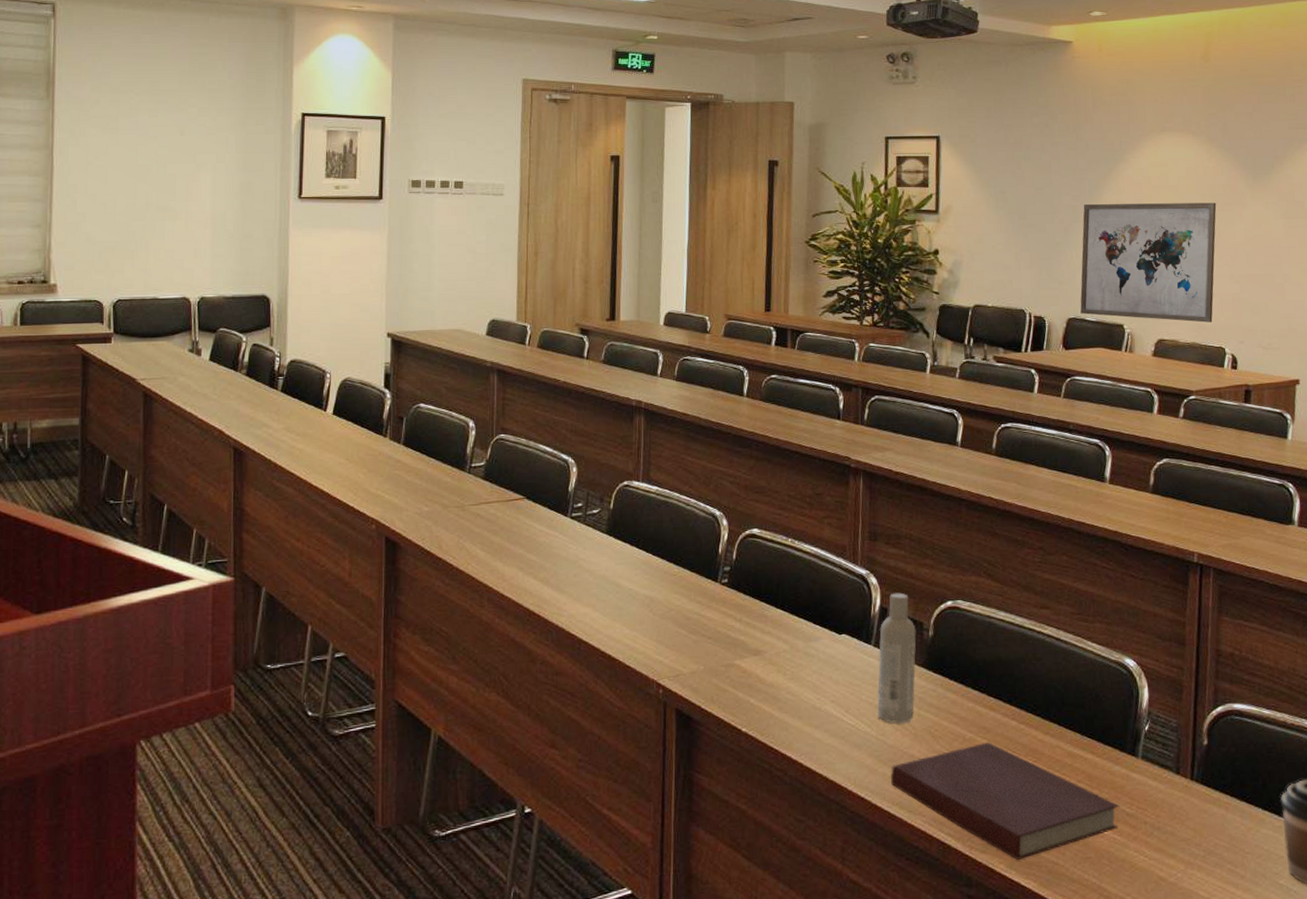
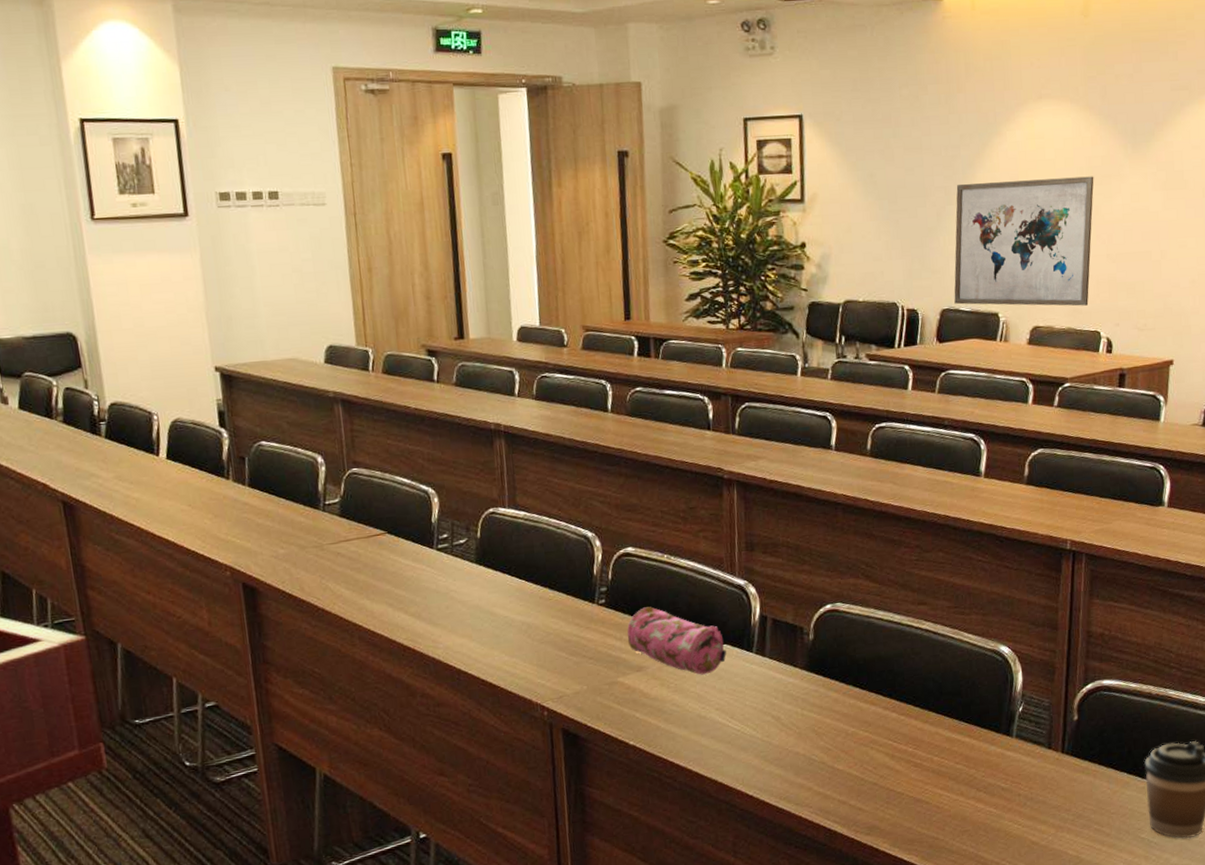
pencil case: none [747,590,845,664] -> present [627,606,727,675]
bottle: present [877,592,916,723] -> none [760,600,798,725]
notebook: present [891,742,1120,861] -> none [777,734,995,839]

